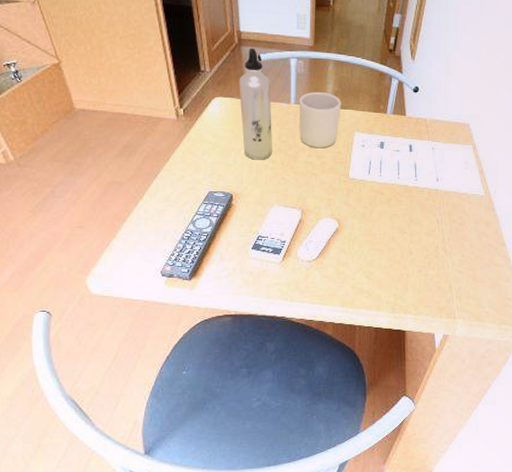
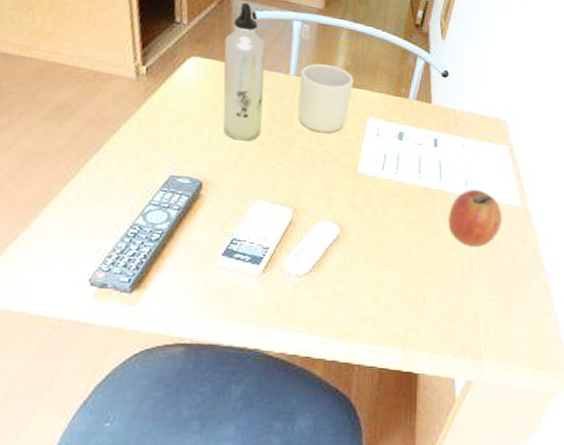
apple: none [424,183,469,230] -> present [448,189,502,247]

